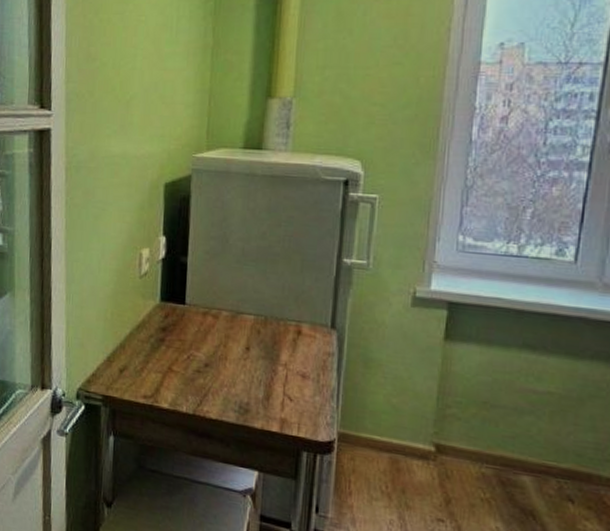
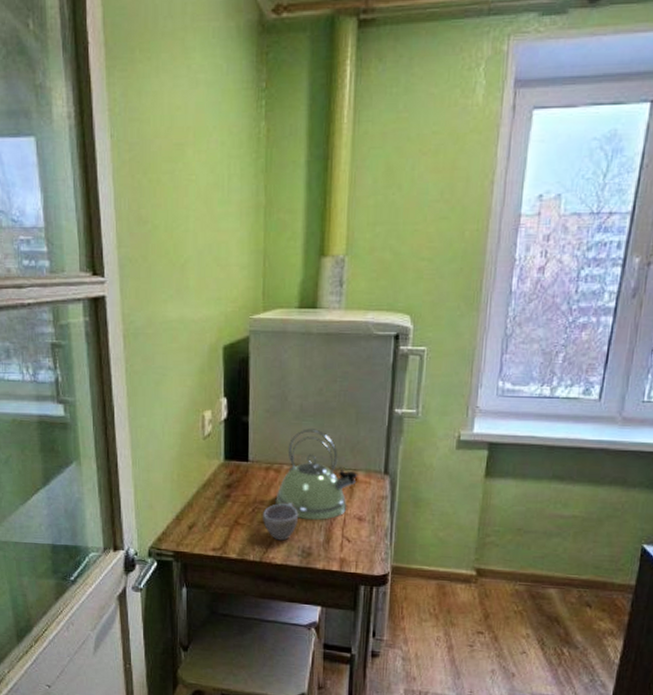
cup: none [197,352,237,394] -> present [262,503,299,541]
kettle: none [212,273,301,374] -> present [275,428,357,520]

